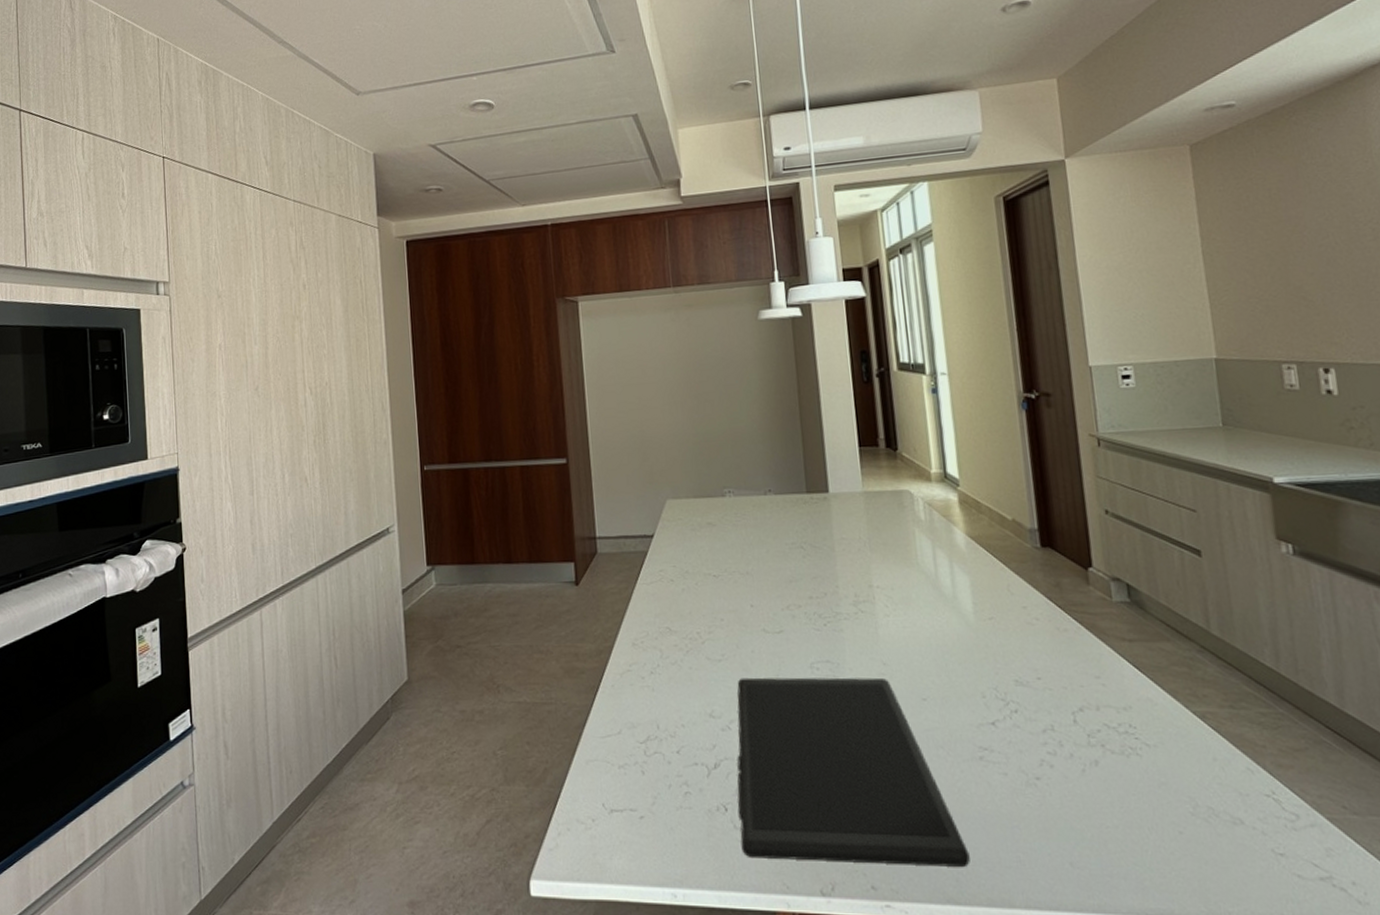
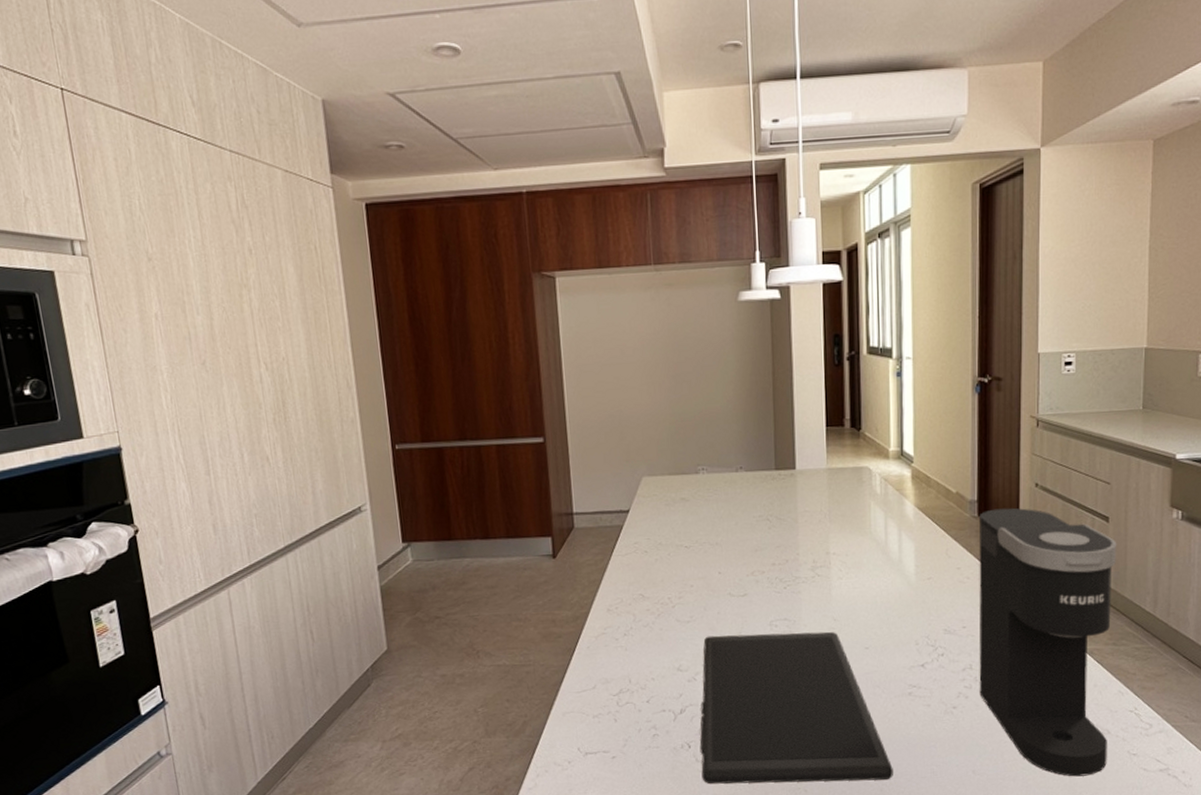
coffee maker: none [1042,537,1246,880] -> present [979,507,1117,777]

